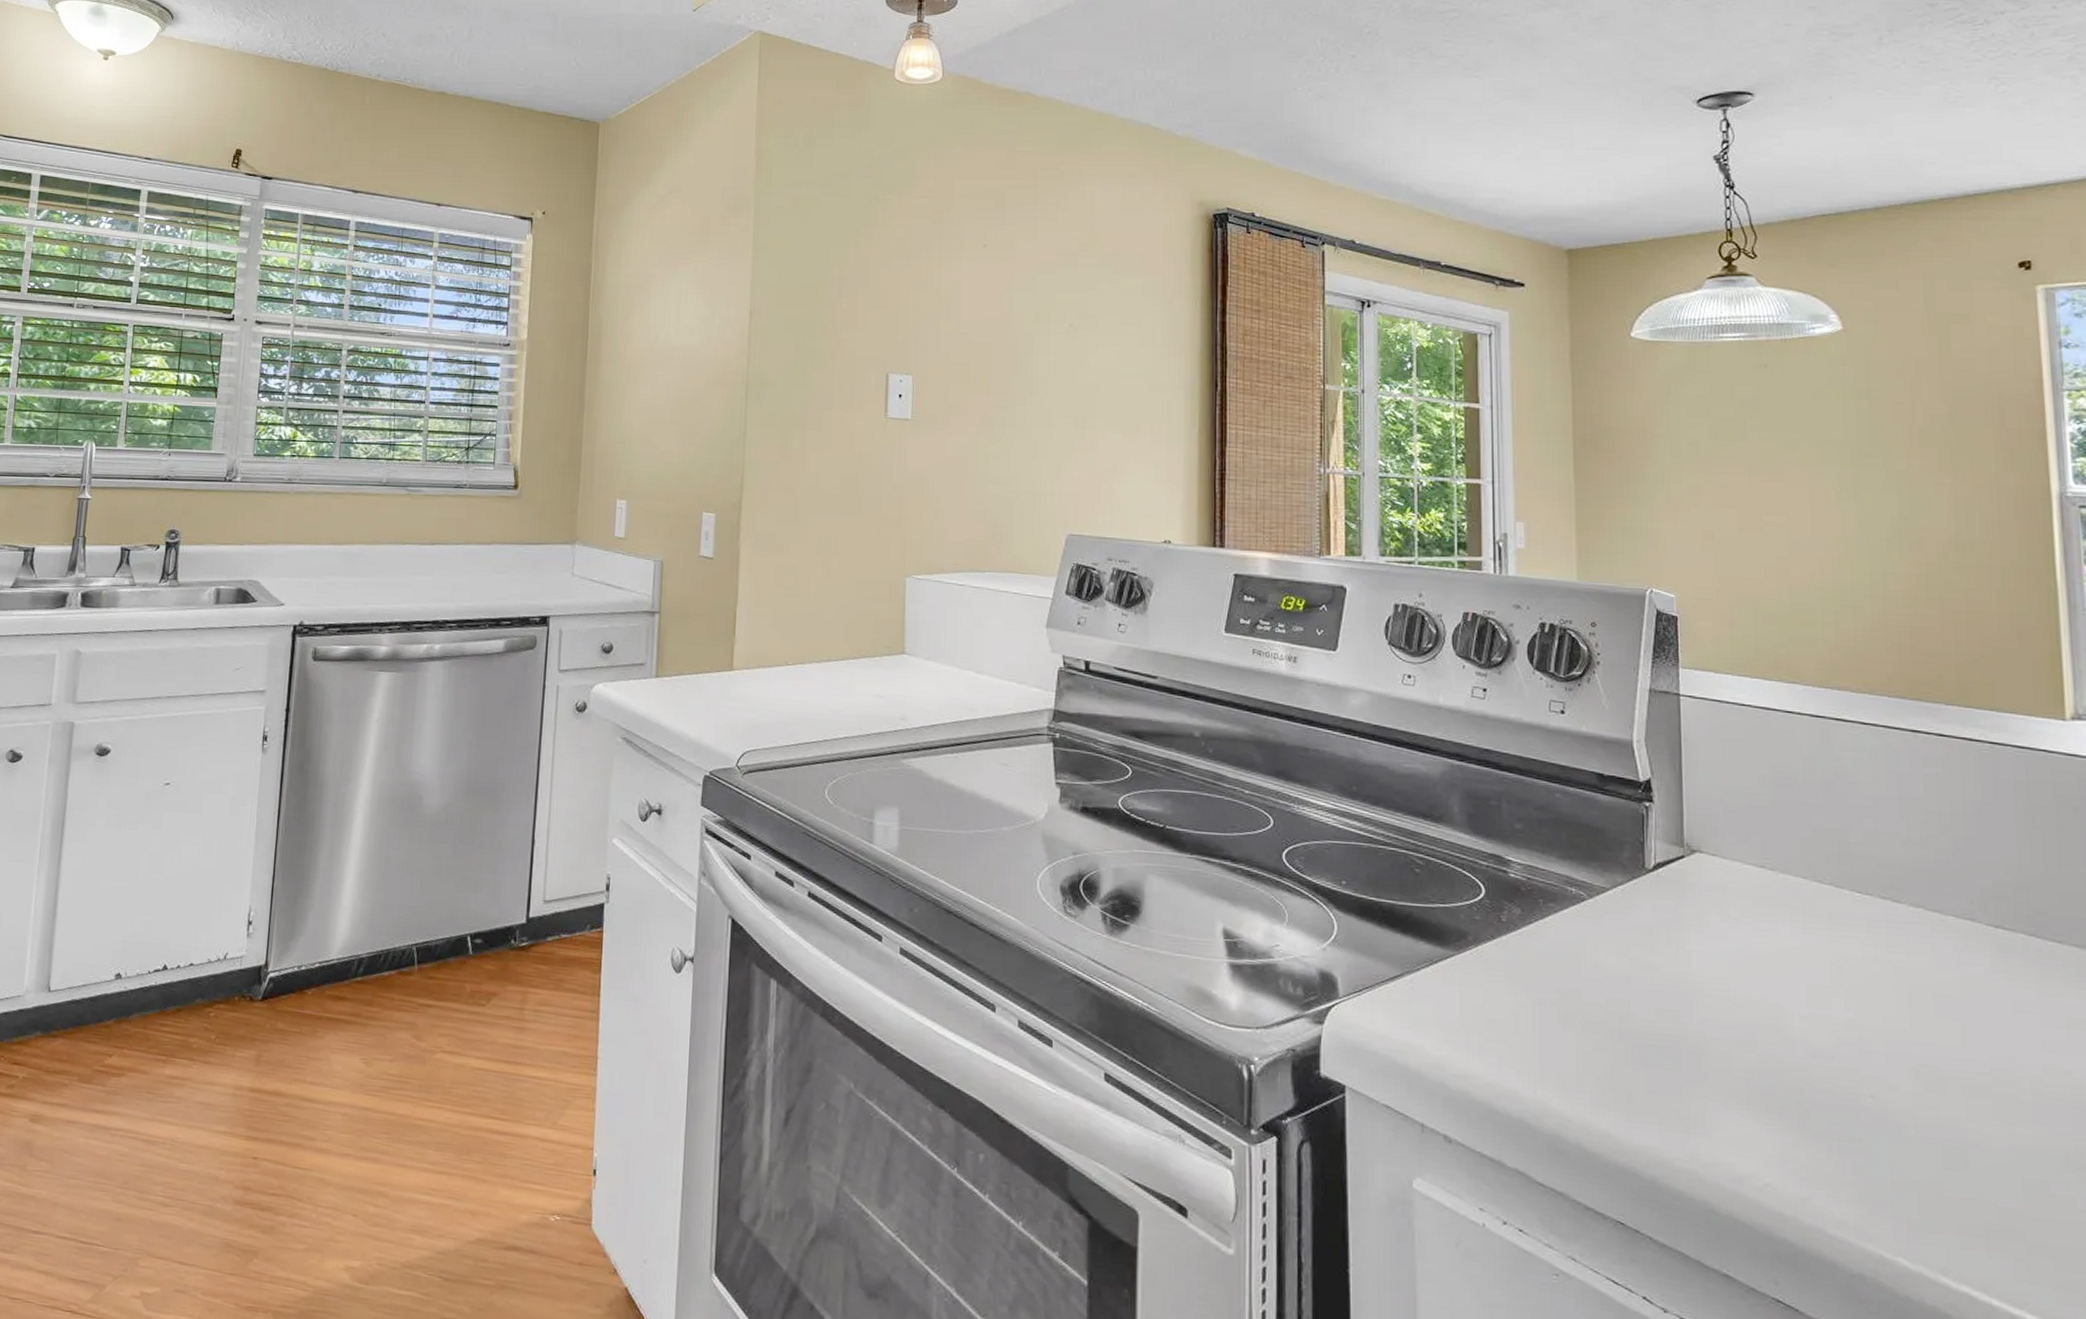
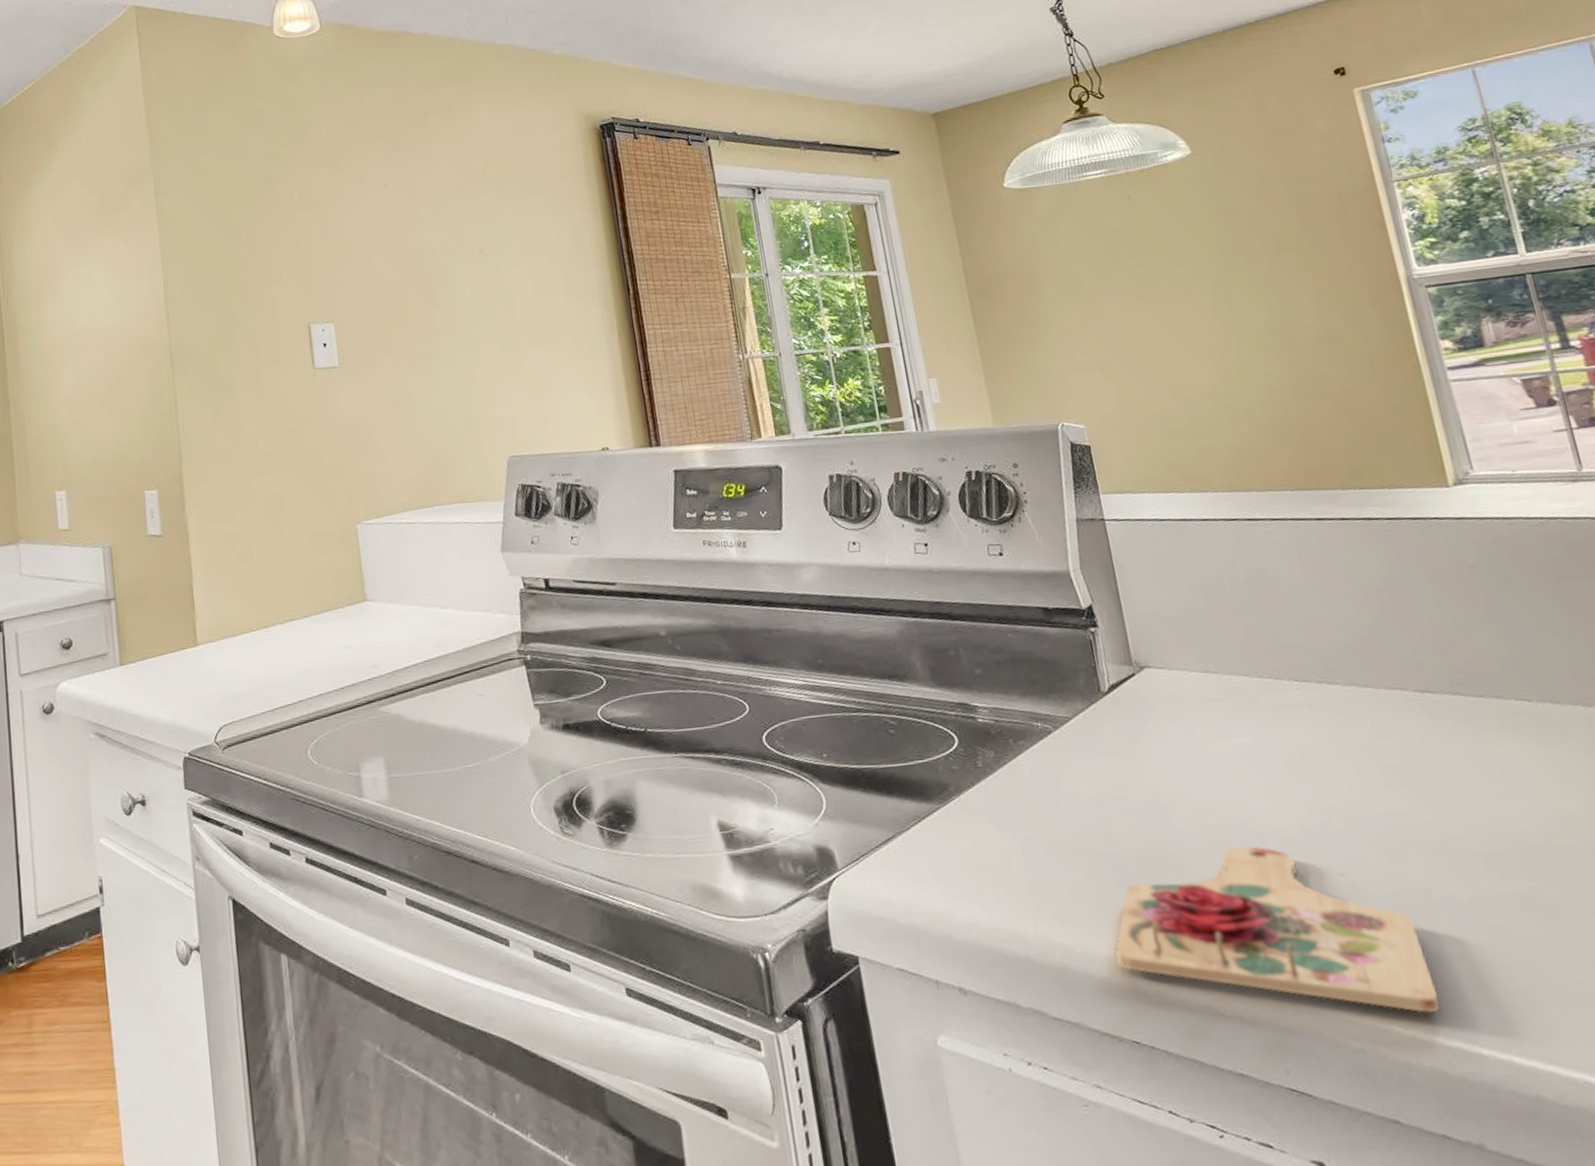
cutting board: none [1615,1048,1955,1254] -> present [1115,846,1441,1014]

